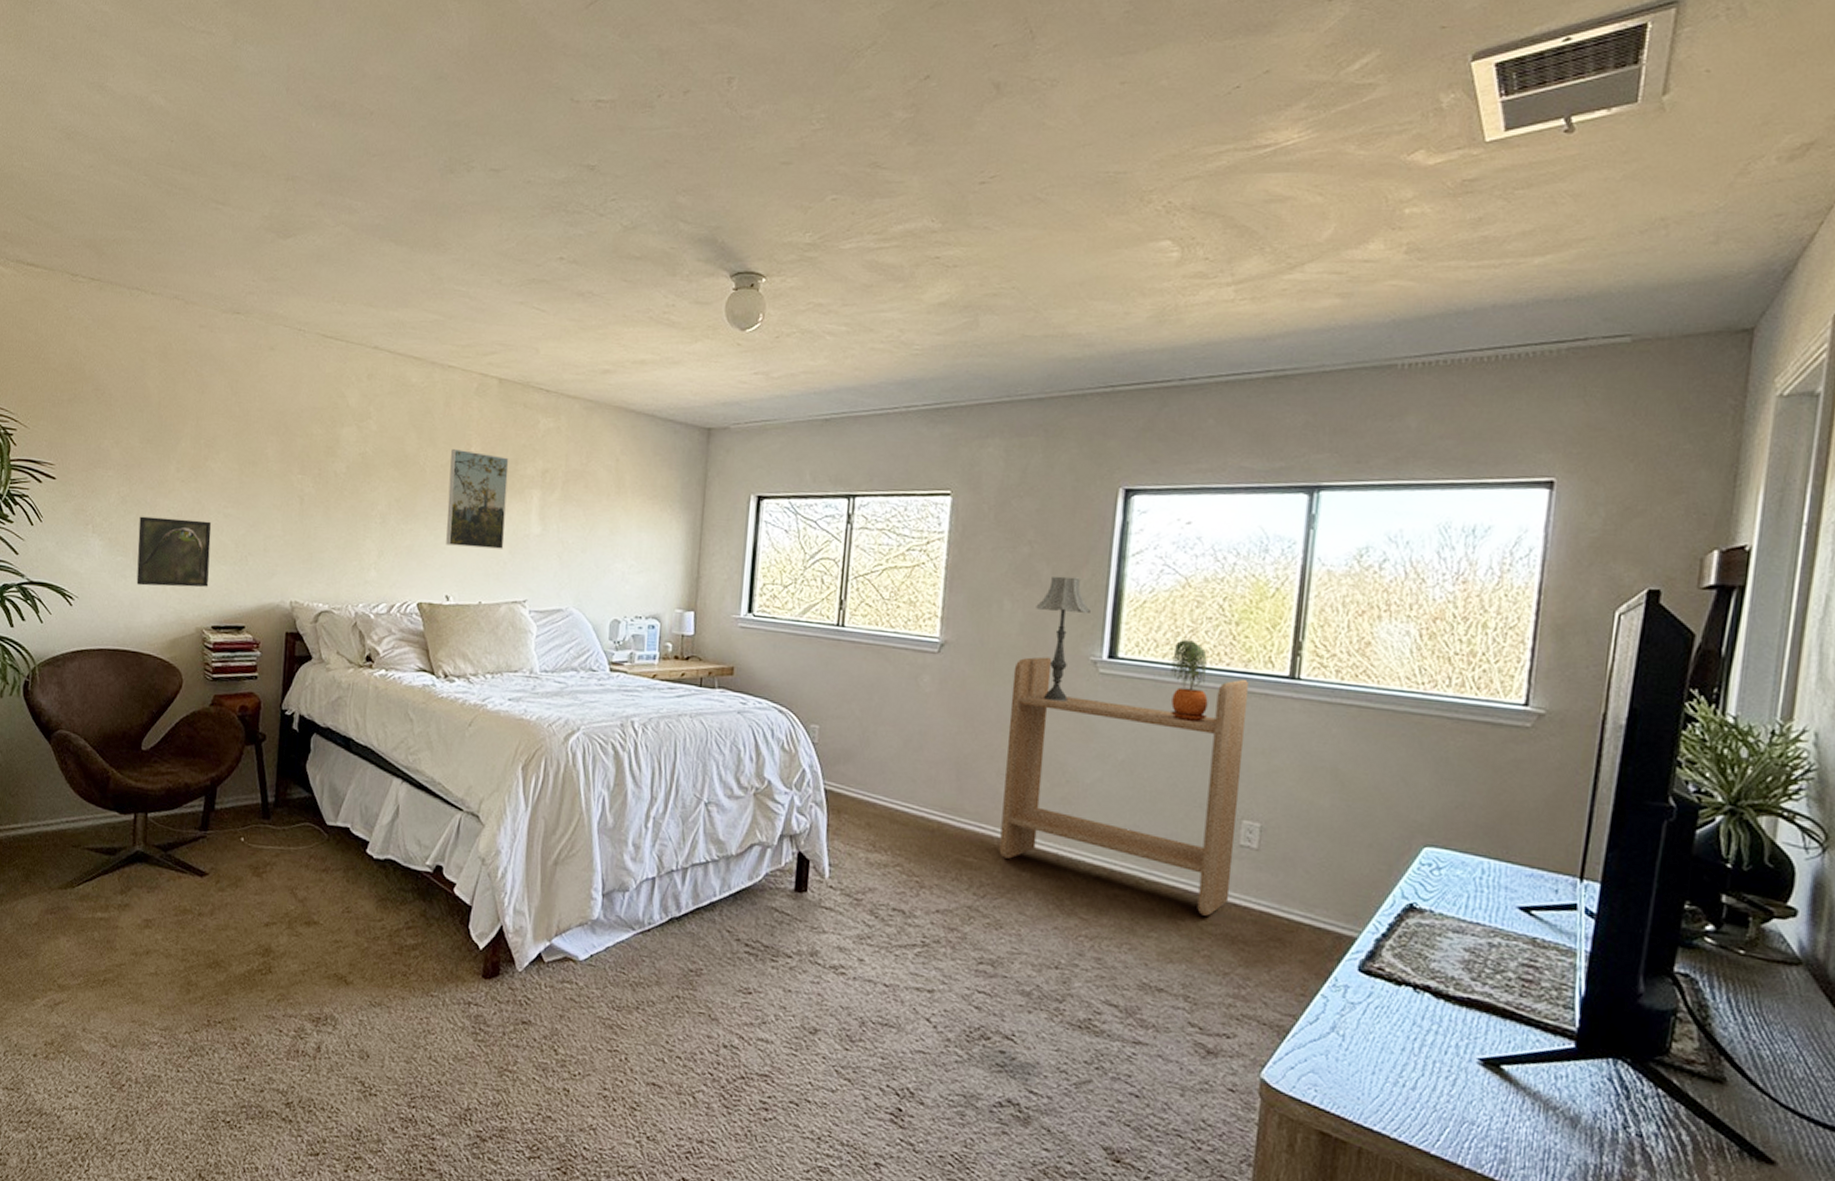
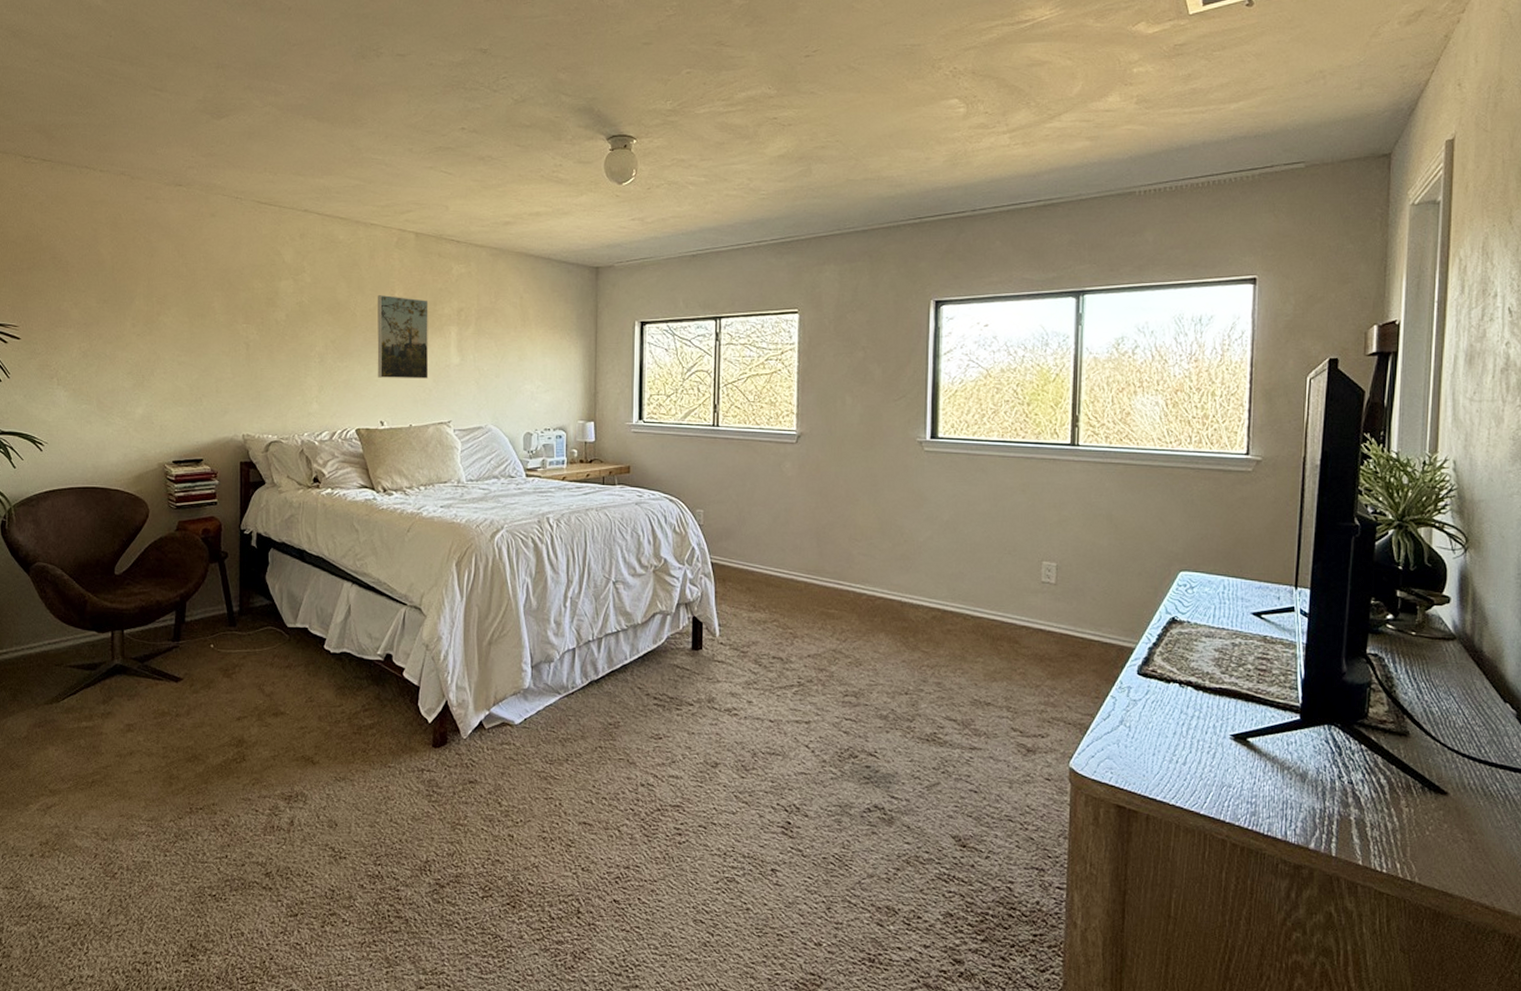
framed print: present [136,516,212,588] -> none [100,368,168,429]
bookshelf: present [999,657,1250,916] -> none [855,441,1041,641]
table lamp: present [1036,576,1091,703] -> none [871,374,914,477]
potted plant: present [1171,640,1208,721] -> none [980,420,1010,485]

